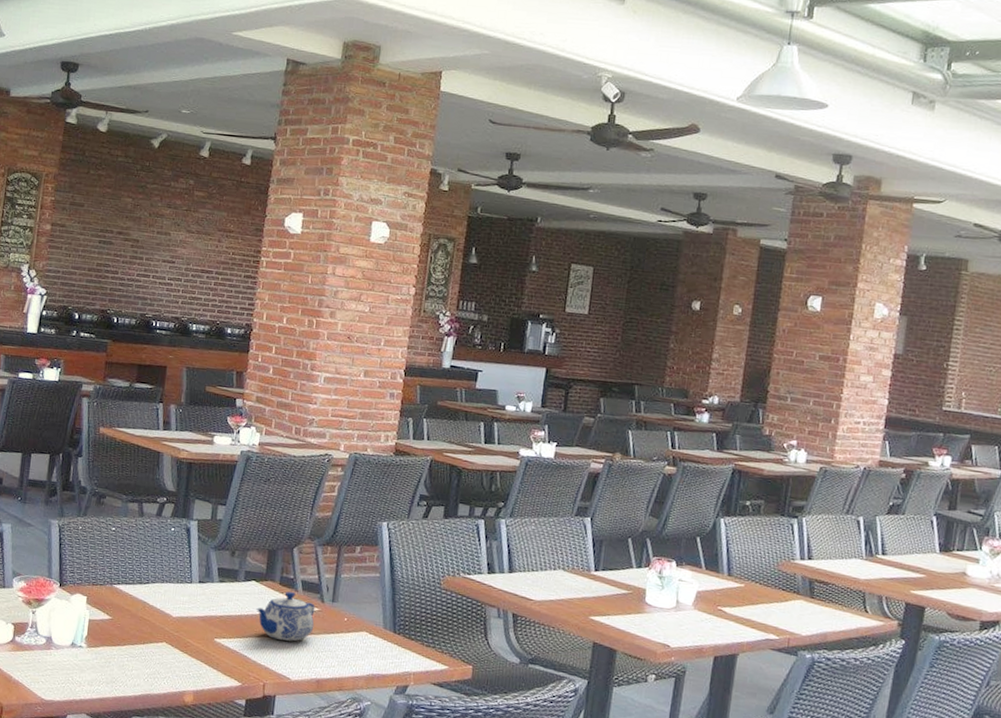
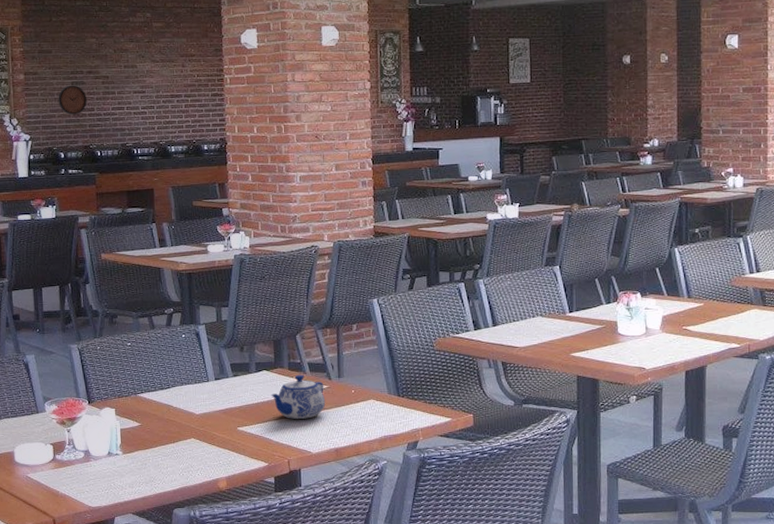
clock: none [81,243,113,275] -> present [58,85,88,115]

